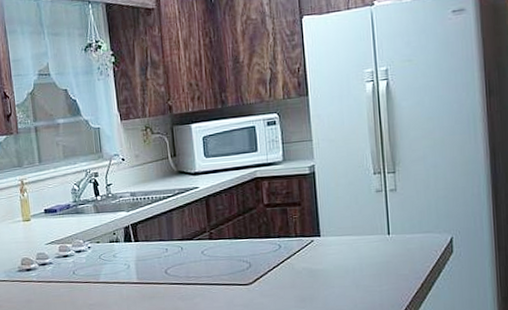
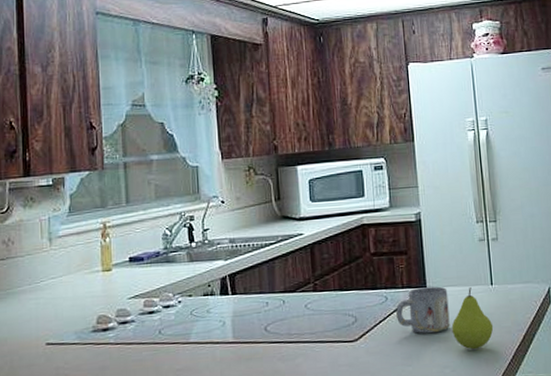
mug: none [289,235,344,279] -> present [396,286,450,334]
fruit: none [345,237,390,295] -> present [451,288,494,350]

